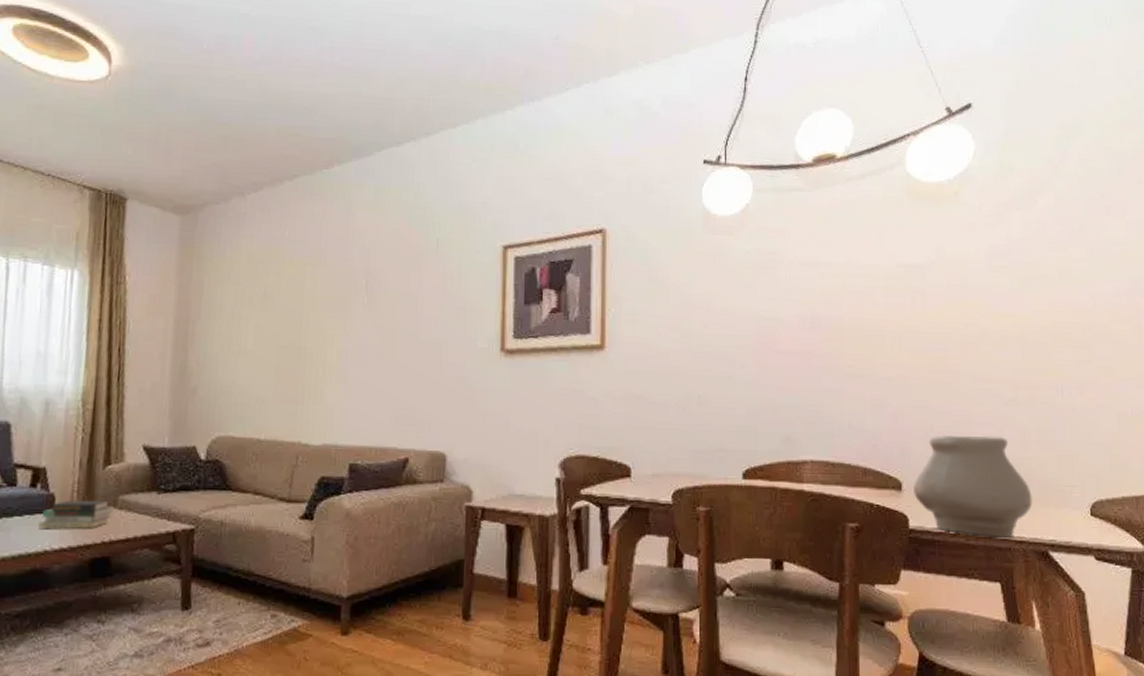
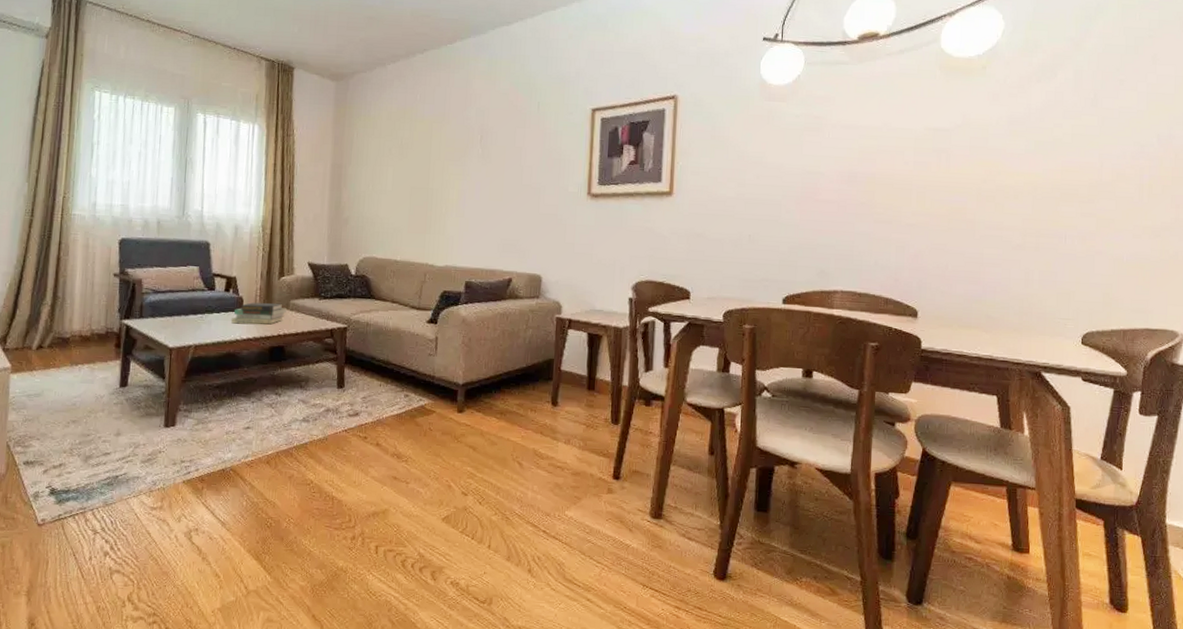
vase: present [912,434,1033,538] -> none [927,272,1031,360]

